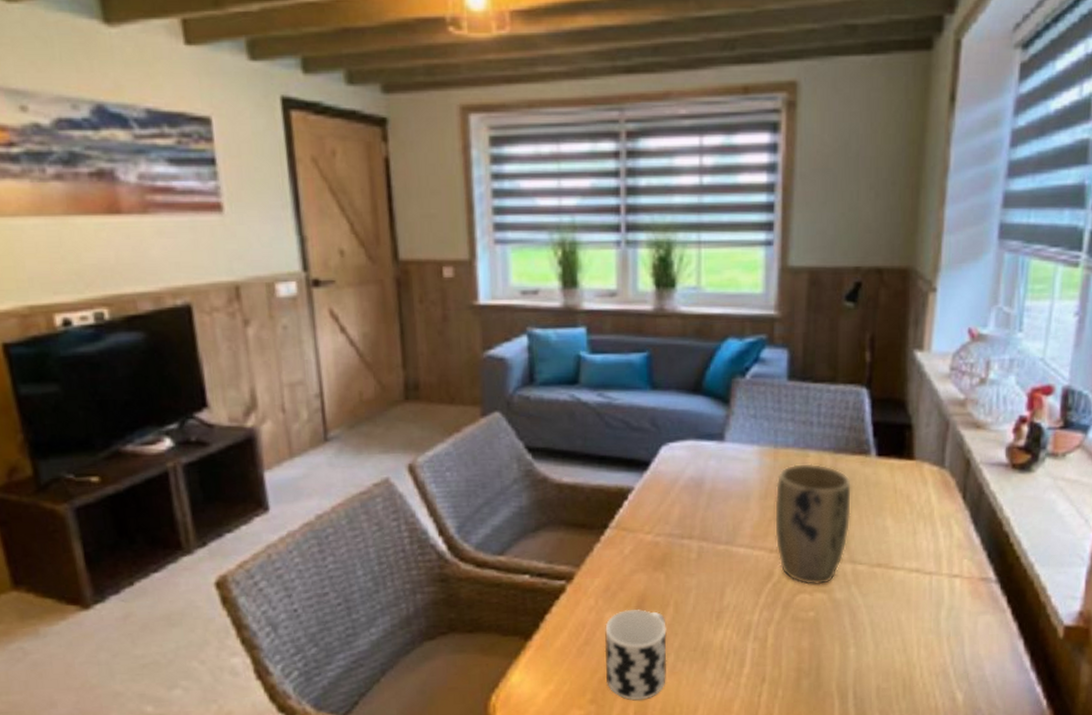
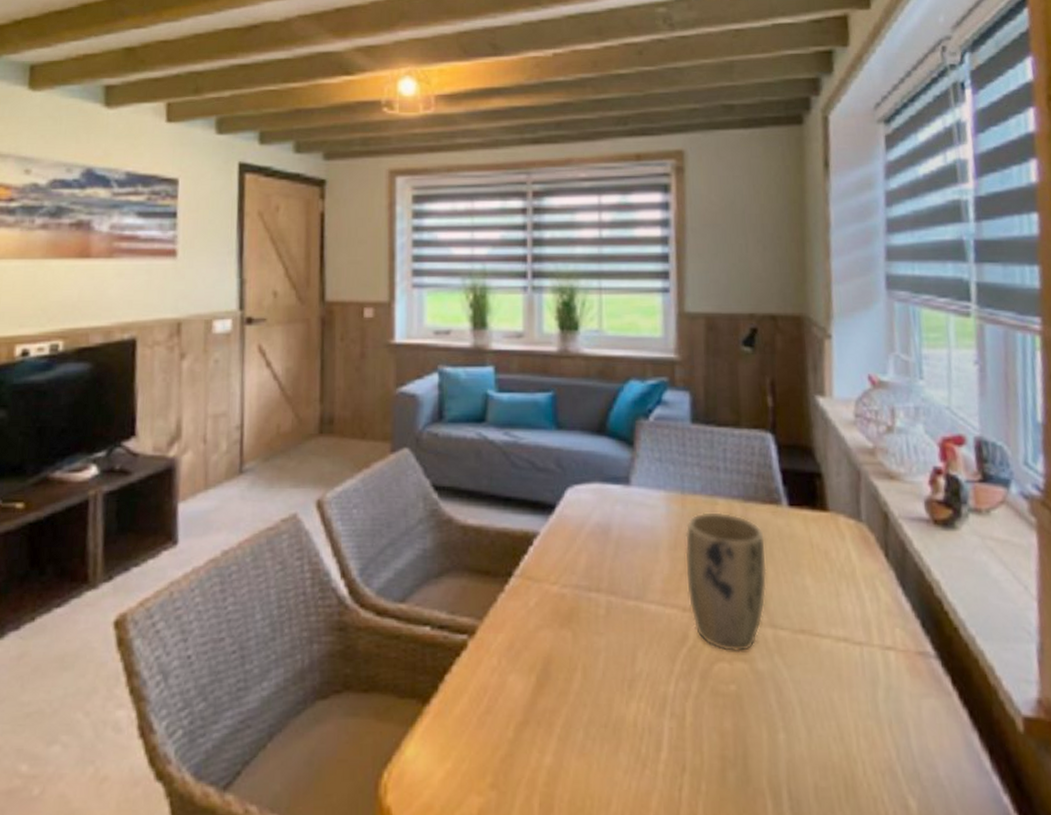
cup: present [604,609,667,701] -> none [507,672,576,788]

